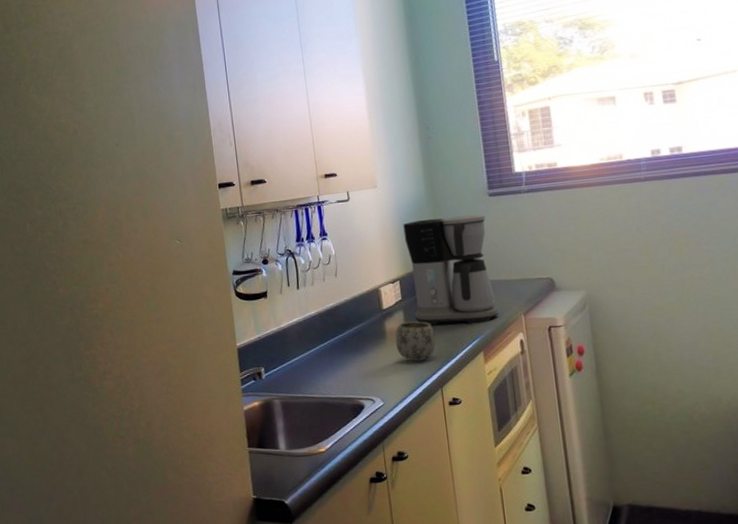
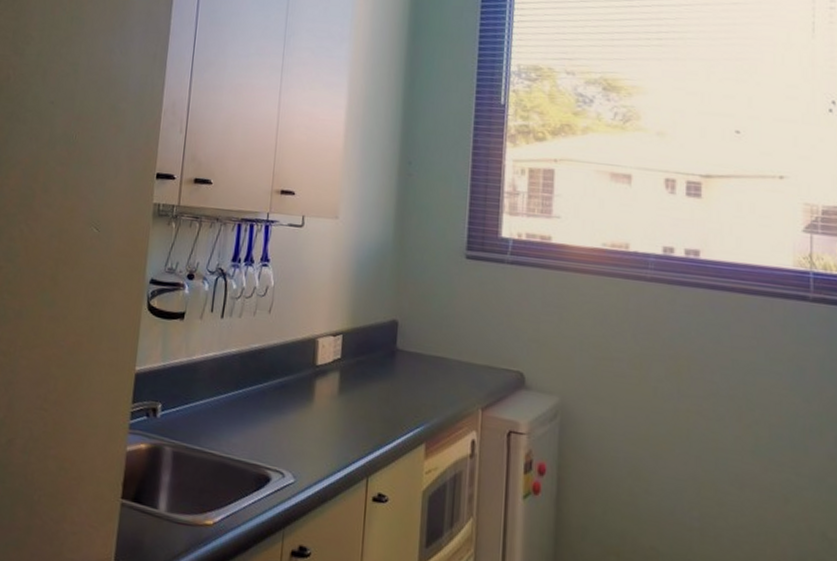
mug: present [395,321,436,362] -> none [323,386,372,439]
coffee maker: present [403,214,499,325] -> none [352,267,458,409]

